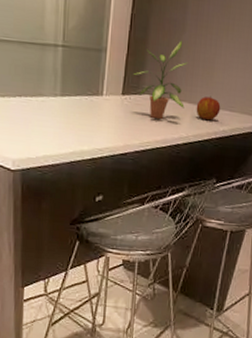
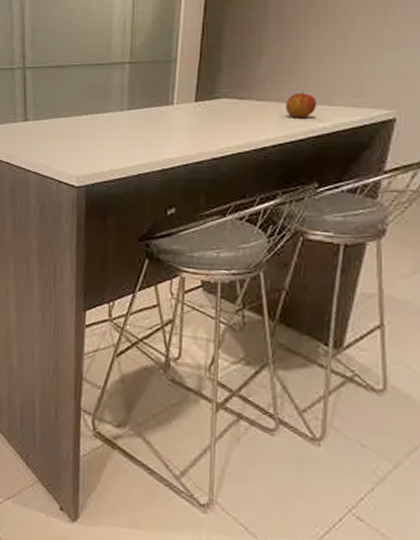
potted plant: present [134,40,188,119] -> none [208,39,272,121]

